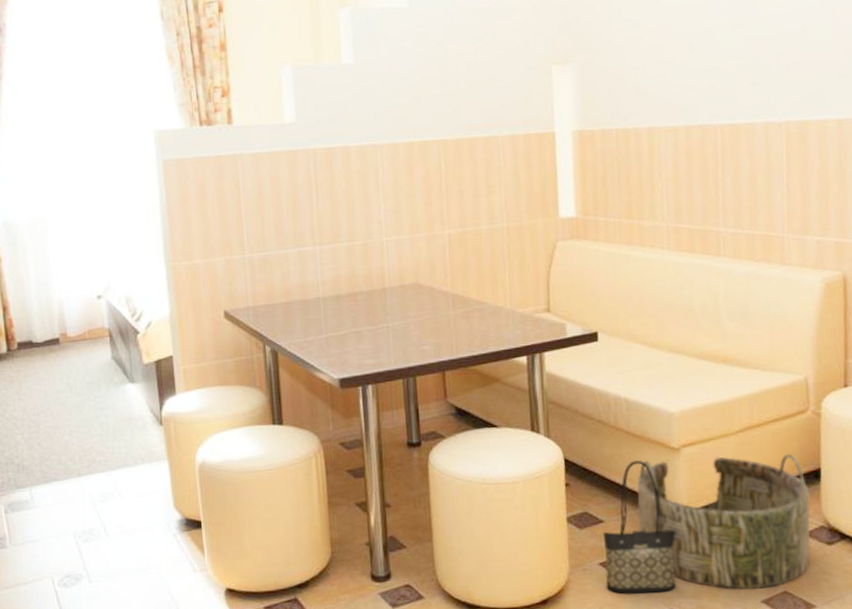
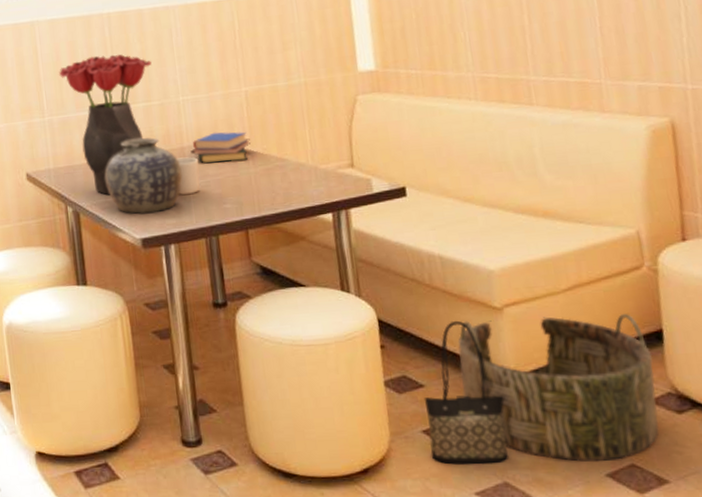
bouquet: none [261,191,356,334] -> present [59,54,152,195]
vase: none [304,277,383,354] -> present [105,137,183,214]
mug: none [377,298,400,336] -> present [176,157,201,195]
book: none [392,274,451,305] -> present [190,132,251,163]

